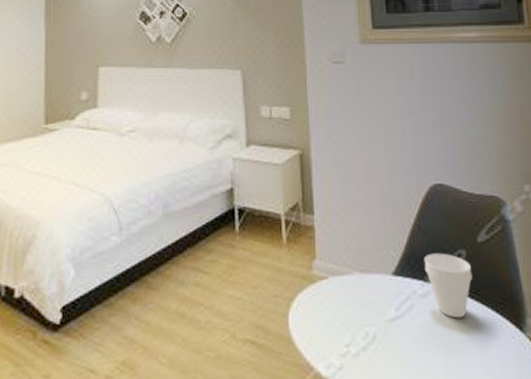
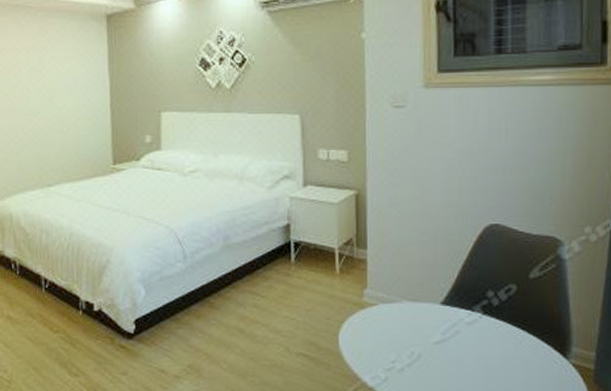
cup: present [424,253,473,318] -> none [473,287,521,344]

